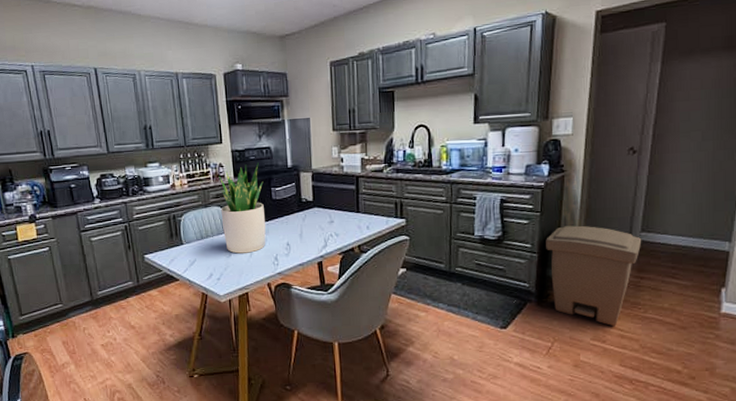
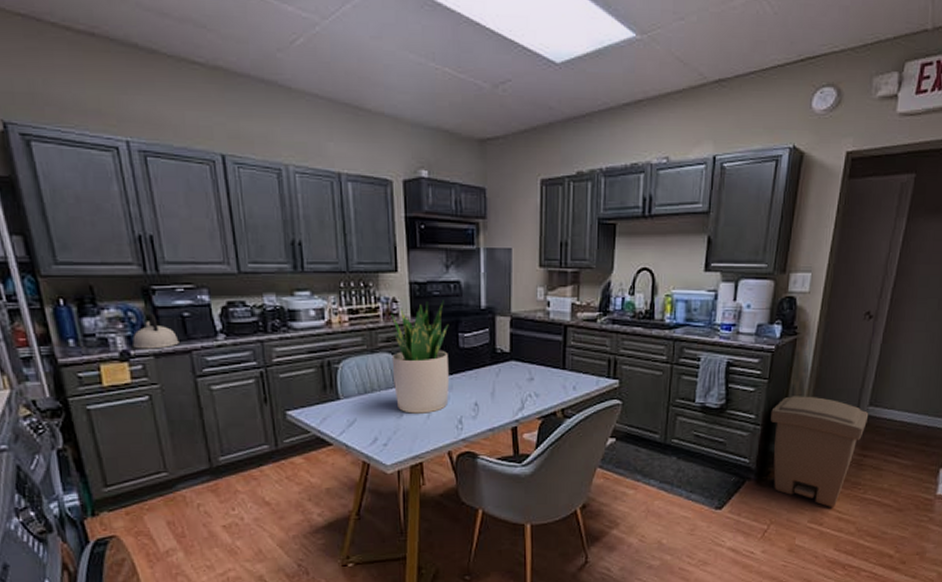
kettle: none [37,186,69,213] -> present [132,313,179,349]

